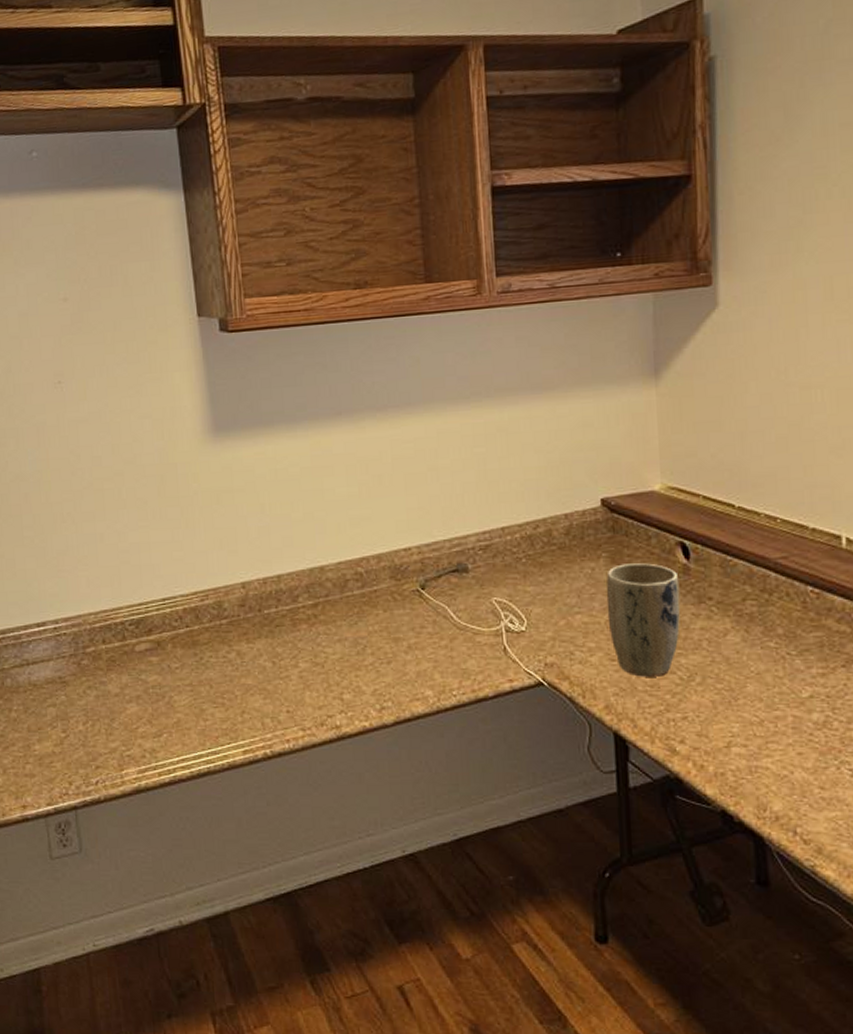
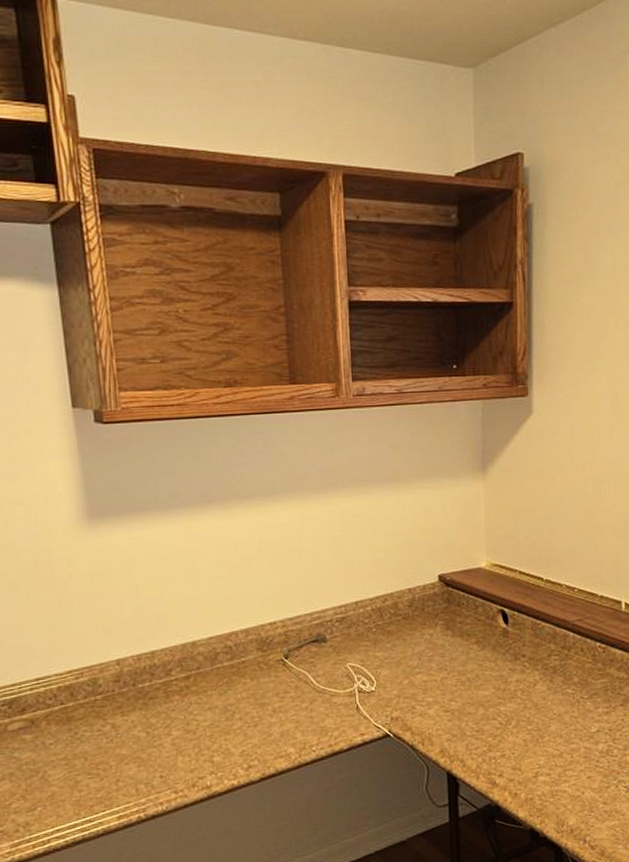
plant pot: present [606,563,681,677] -> none [442,628,501,724]

